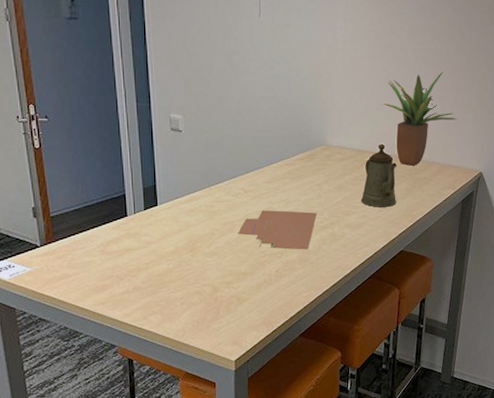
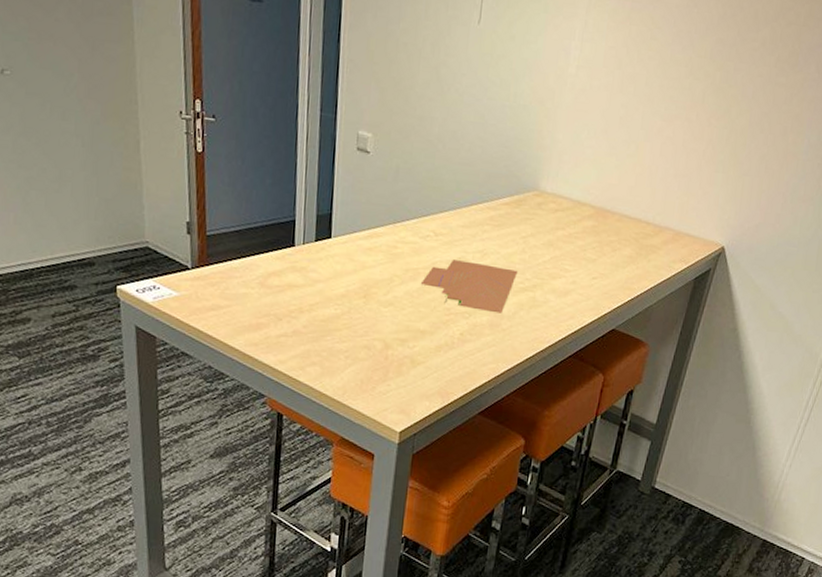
coffee pot: present [361,143,397,207] -> none [572,197,622,275]
potted plant: present [383,71,458,166] -> none [615,117,704,229]

